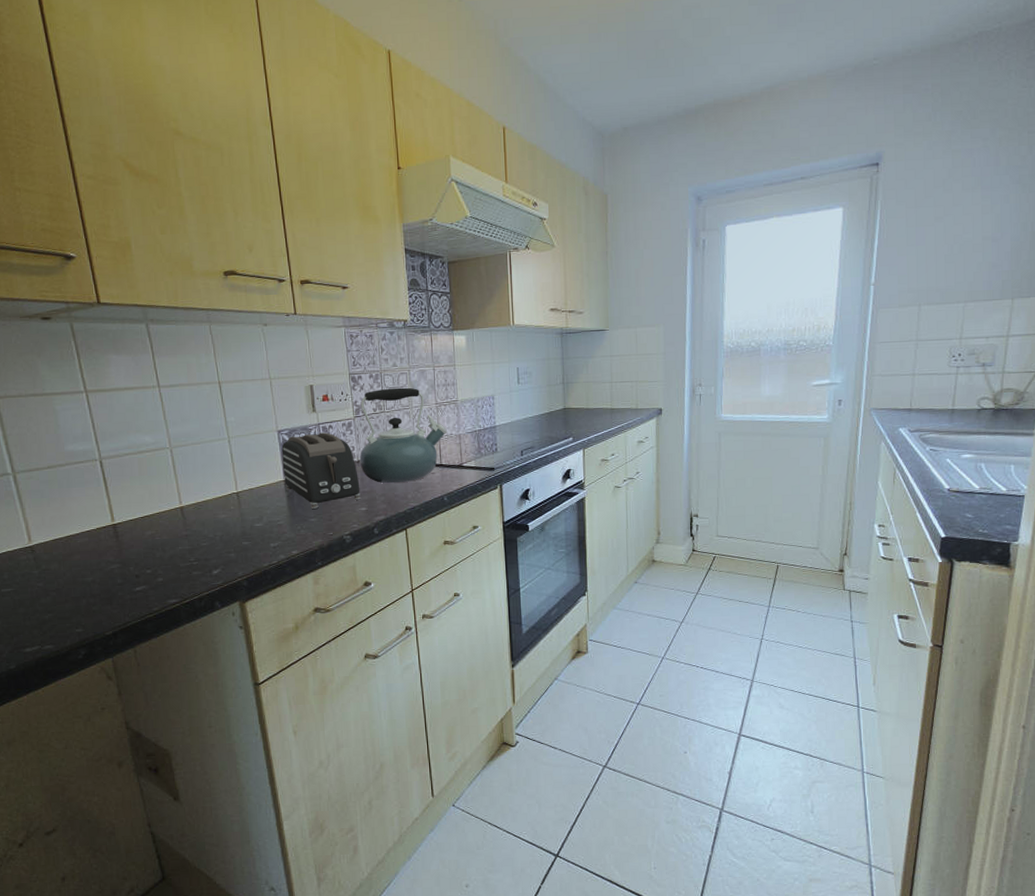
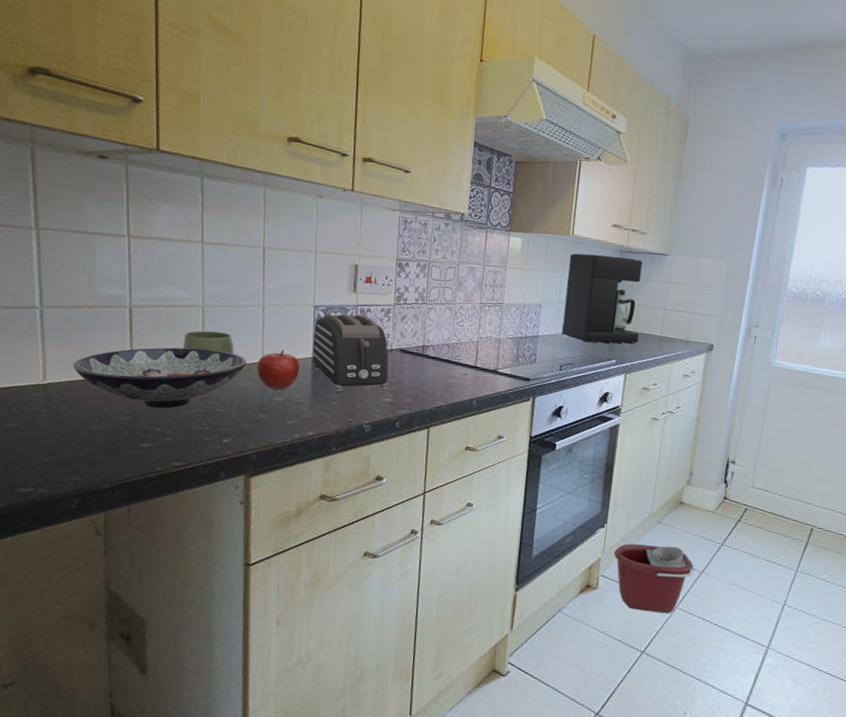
bowl: none [54,487,223,552] -> present [72,347,247,409]
mug: none [157,469,209,491] -> present [182,330,234,354]
fruit: none [233,477,274,517] -> present [257,349,300,391]
kettle: present [359,387,447,484] -> none [392,279,487,380]
coffee maker: none [513,338,591,425] -> present [562,253,643,344]
bucket: none [598,603,674,666] -> present [614,543,694,613]

